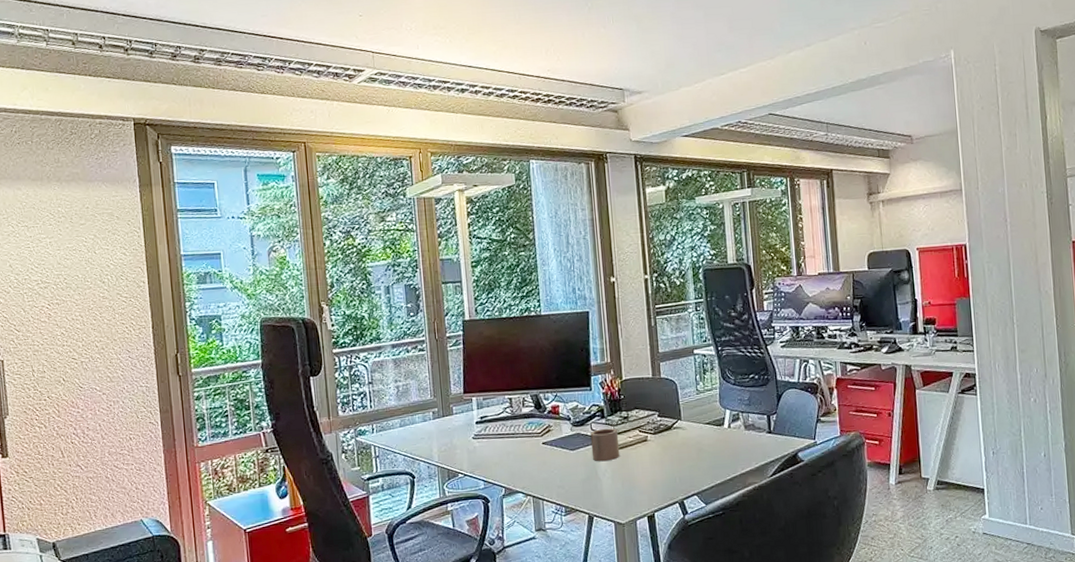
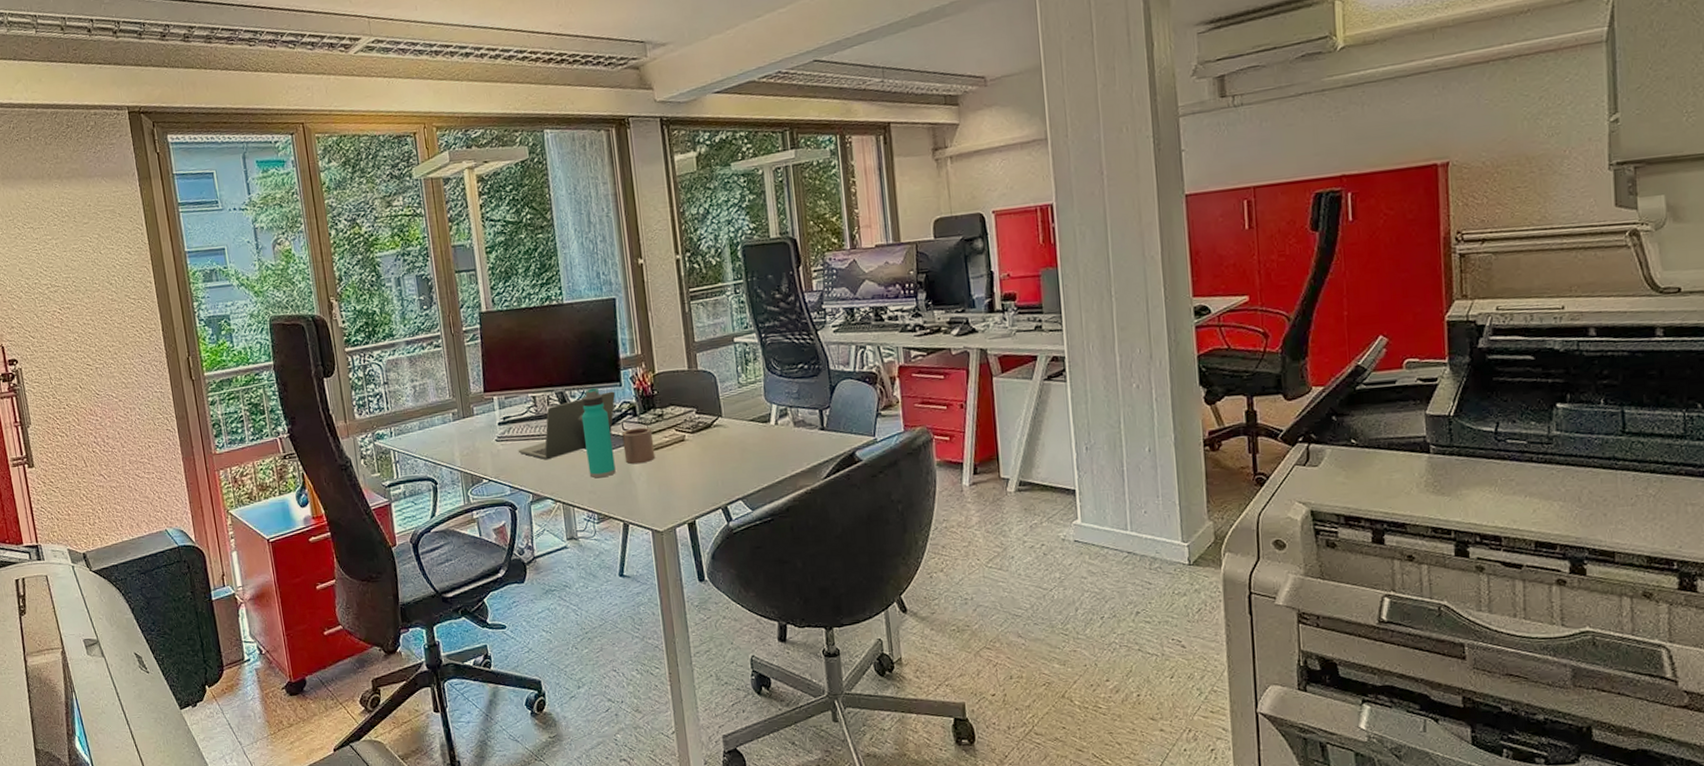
laptop: none [493,395,586,457] -> present [517,391,616,460]
water bottle: none [553,391,583,474] -> present [581,388,616,478]

